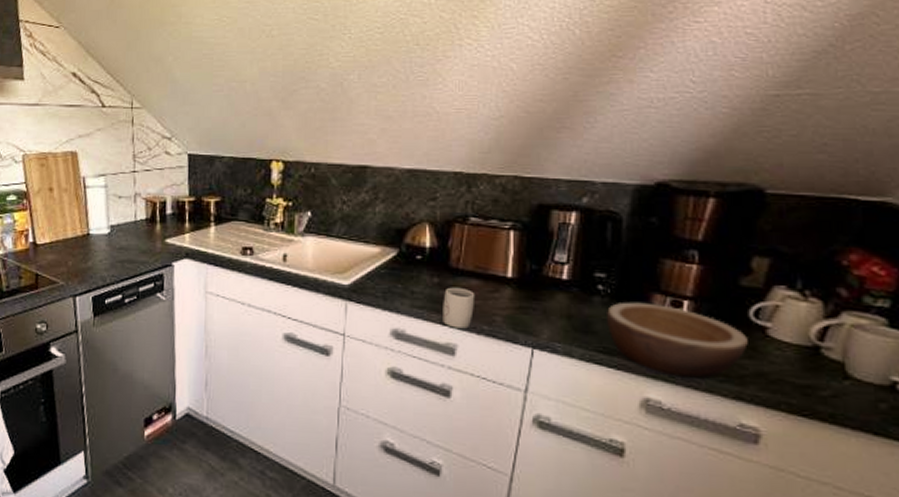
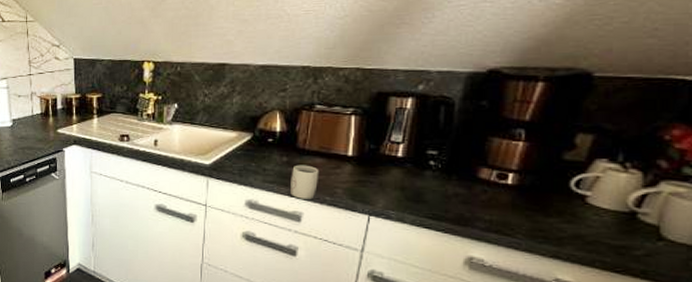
bowl: present [607,302,748,380] -> none [437,175,567,242]

